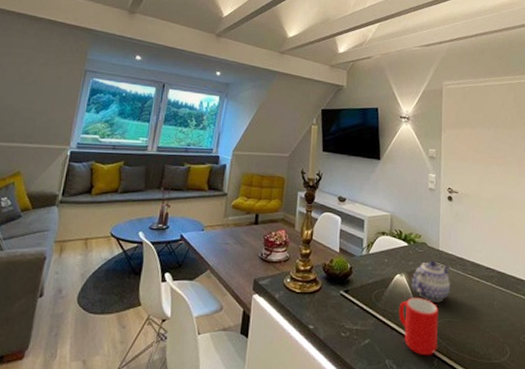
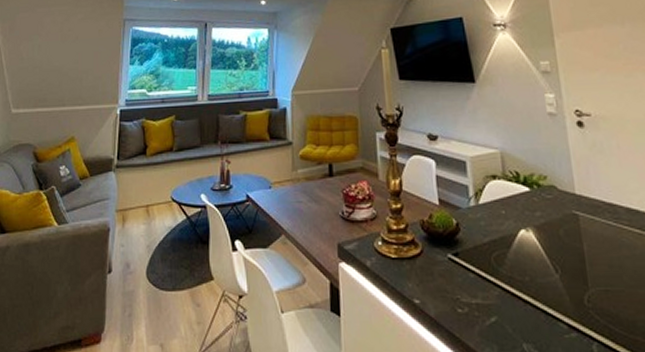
cup: present [398,298,439,356] -> none [530,260,595,339]
teapot: present [411,260,451,302] -> none [542,209,600,265]

